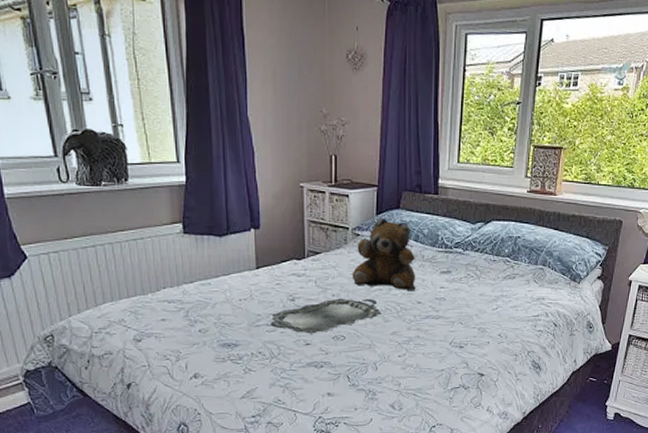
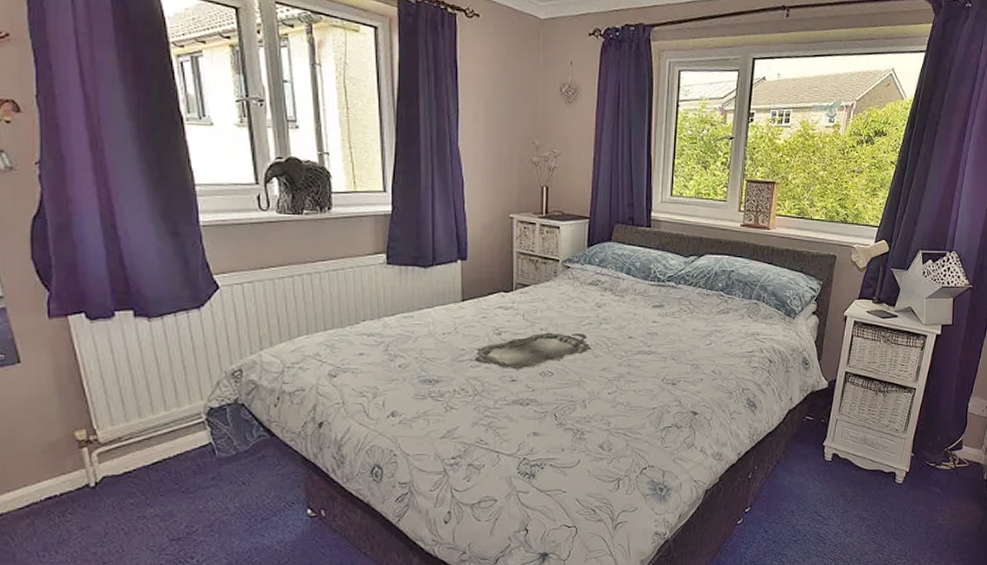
teddy bear: present [352,217,416,290] -> none [561,250,628,324]

